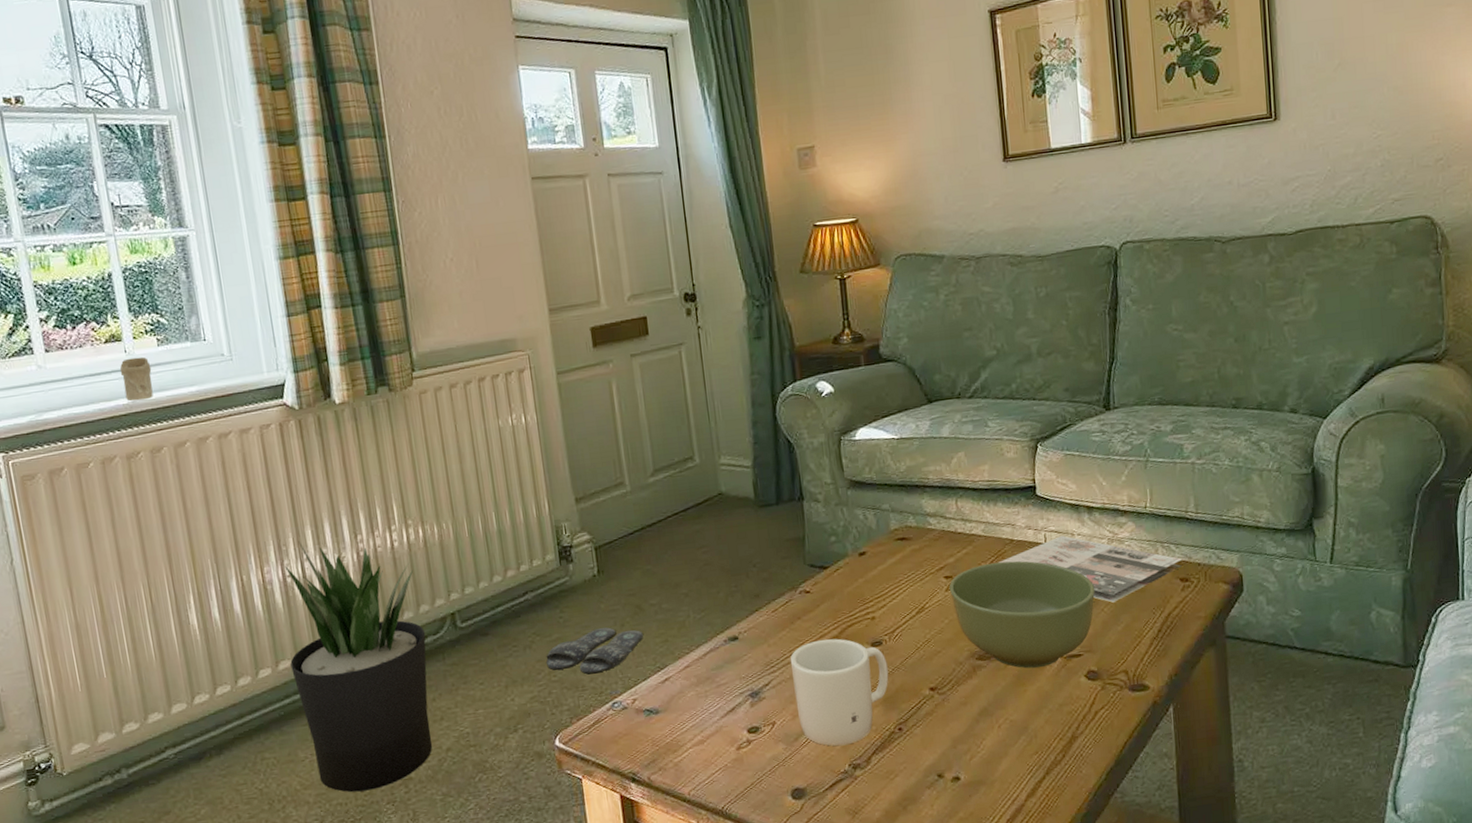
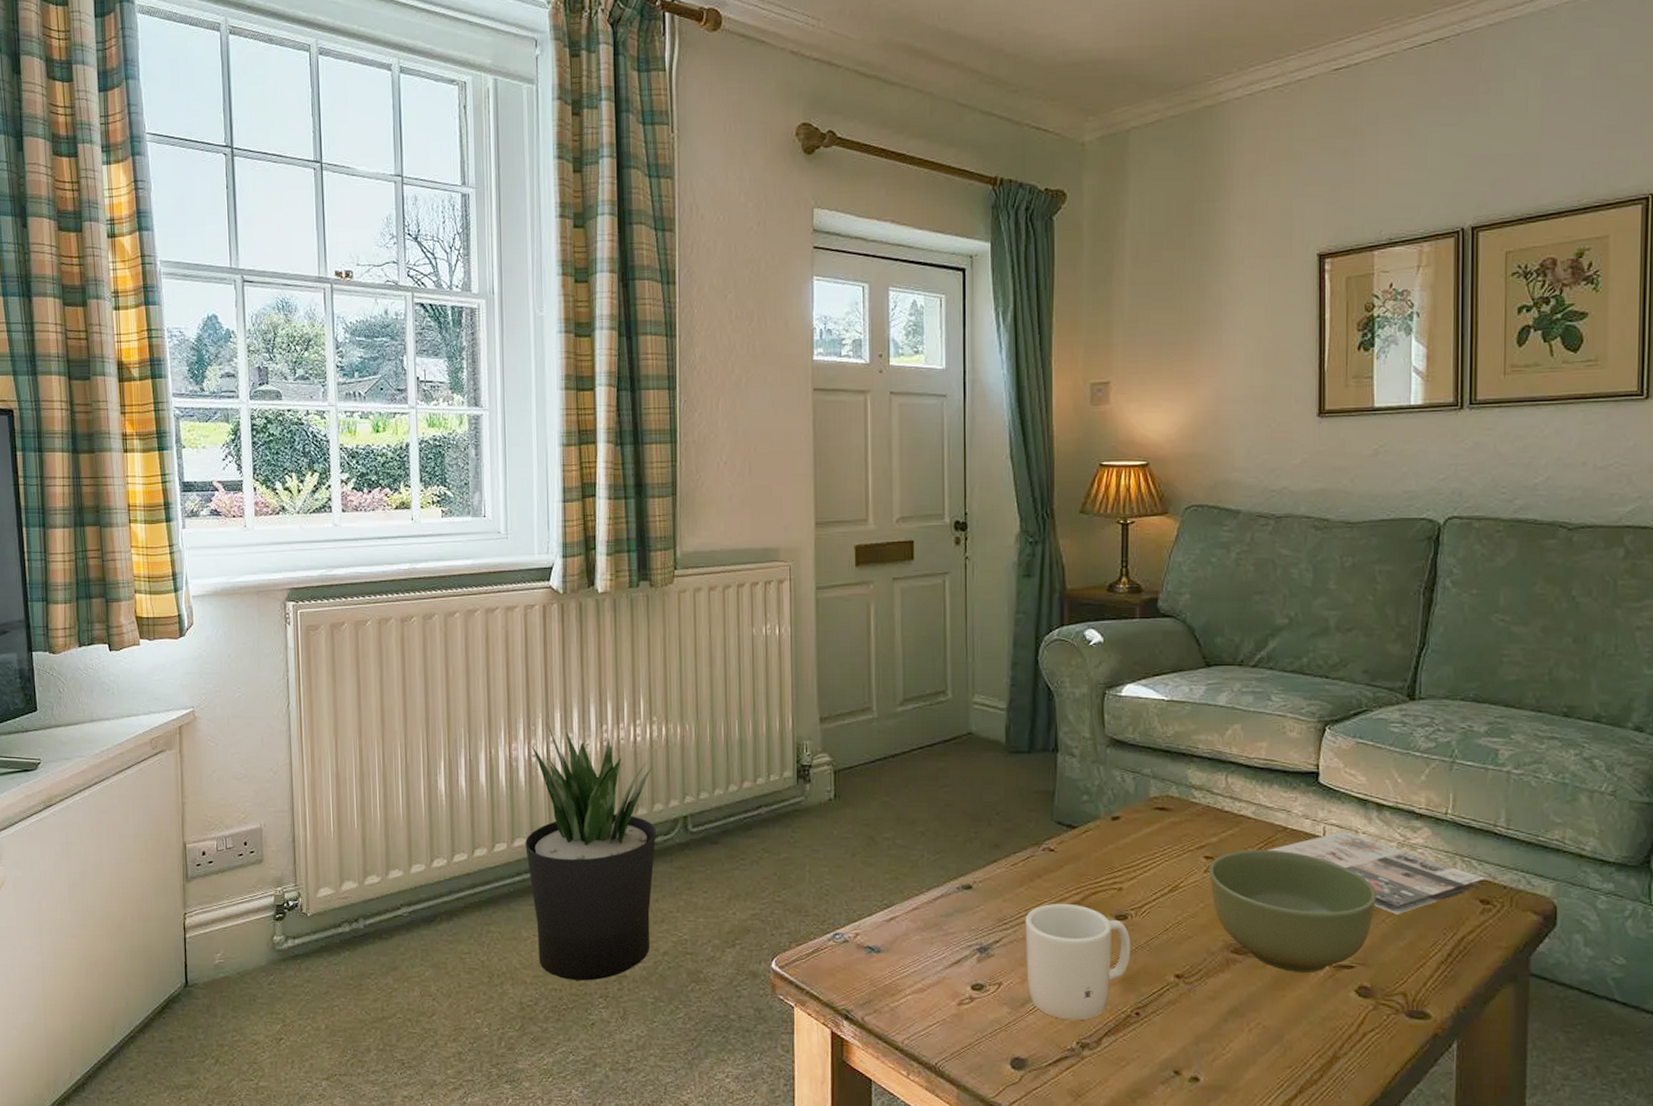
candle: present [119,356,154,402] -> none [405,526,434,567]
slippers: present [546,627,643,674] -> none [772,853,873,901]

